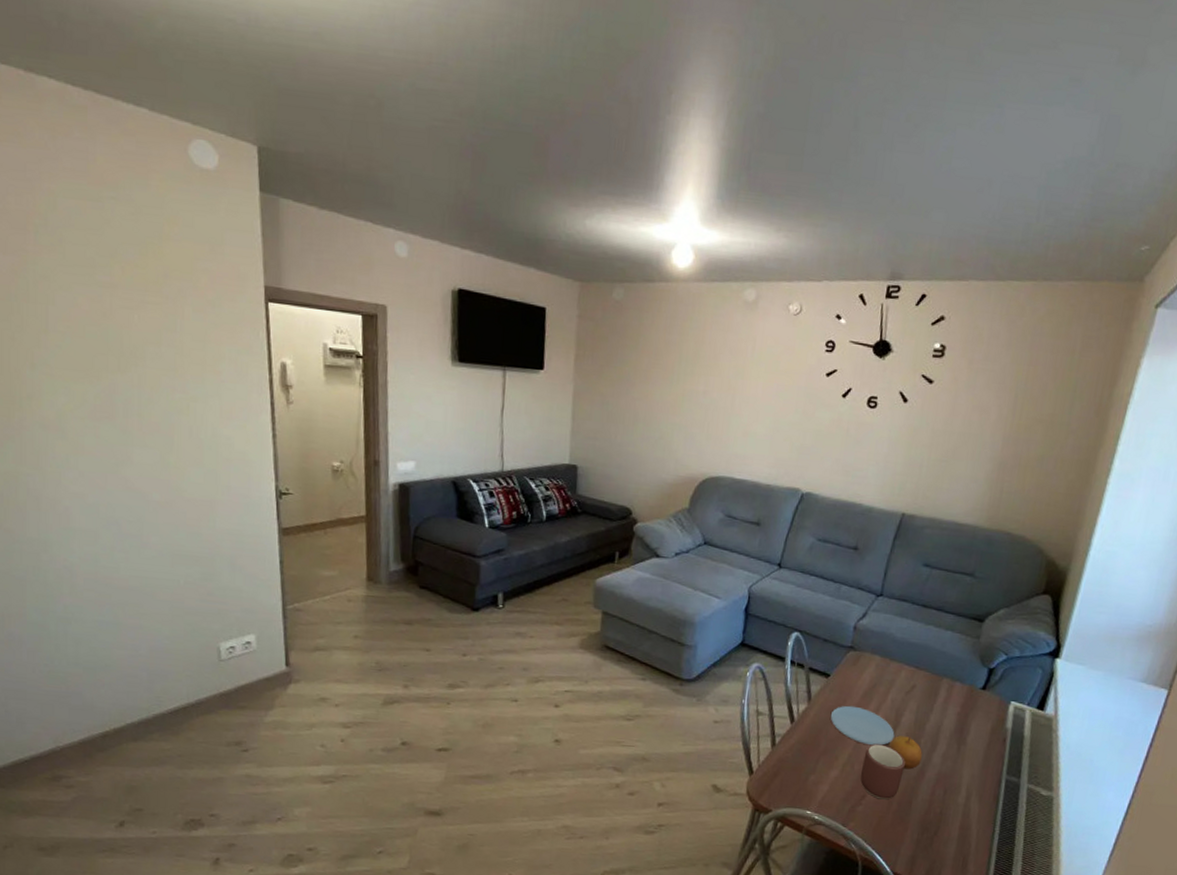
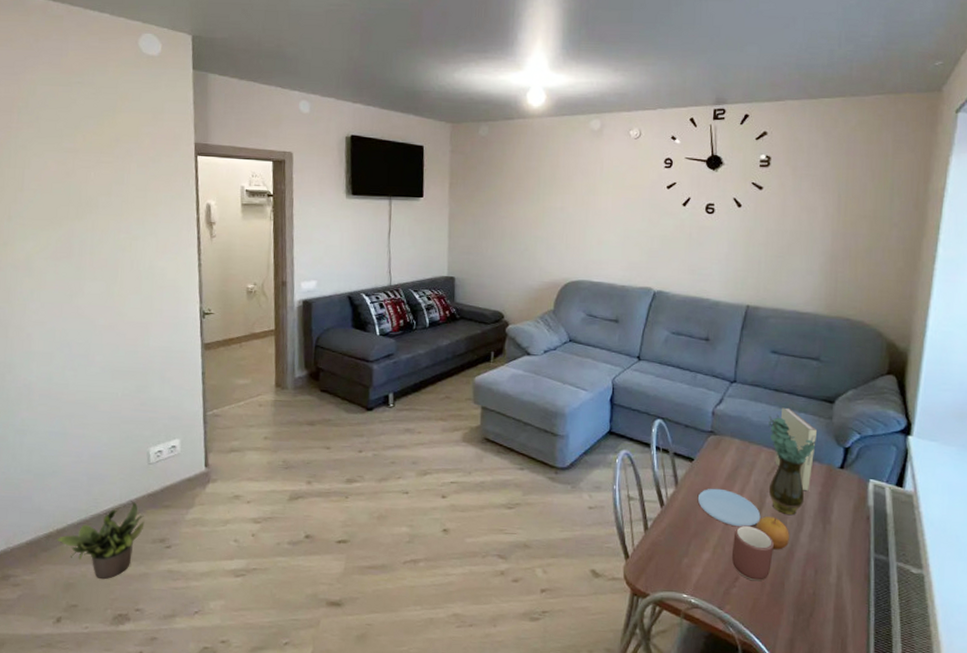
potted plant: none [112,700,217,783] -> present [55,501,145,580]
vase: none [905,631,960,735] -> present [768,414,816,516]
book: none [915,624,963,712] -> present [775,407,818,492]

